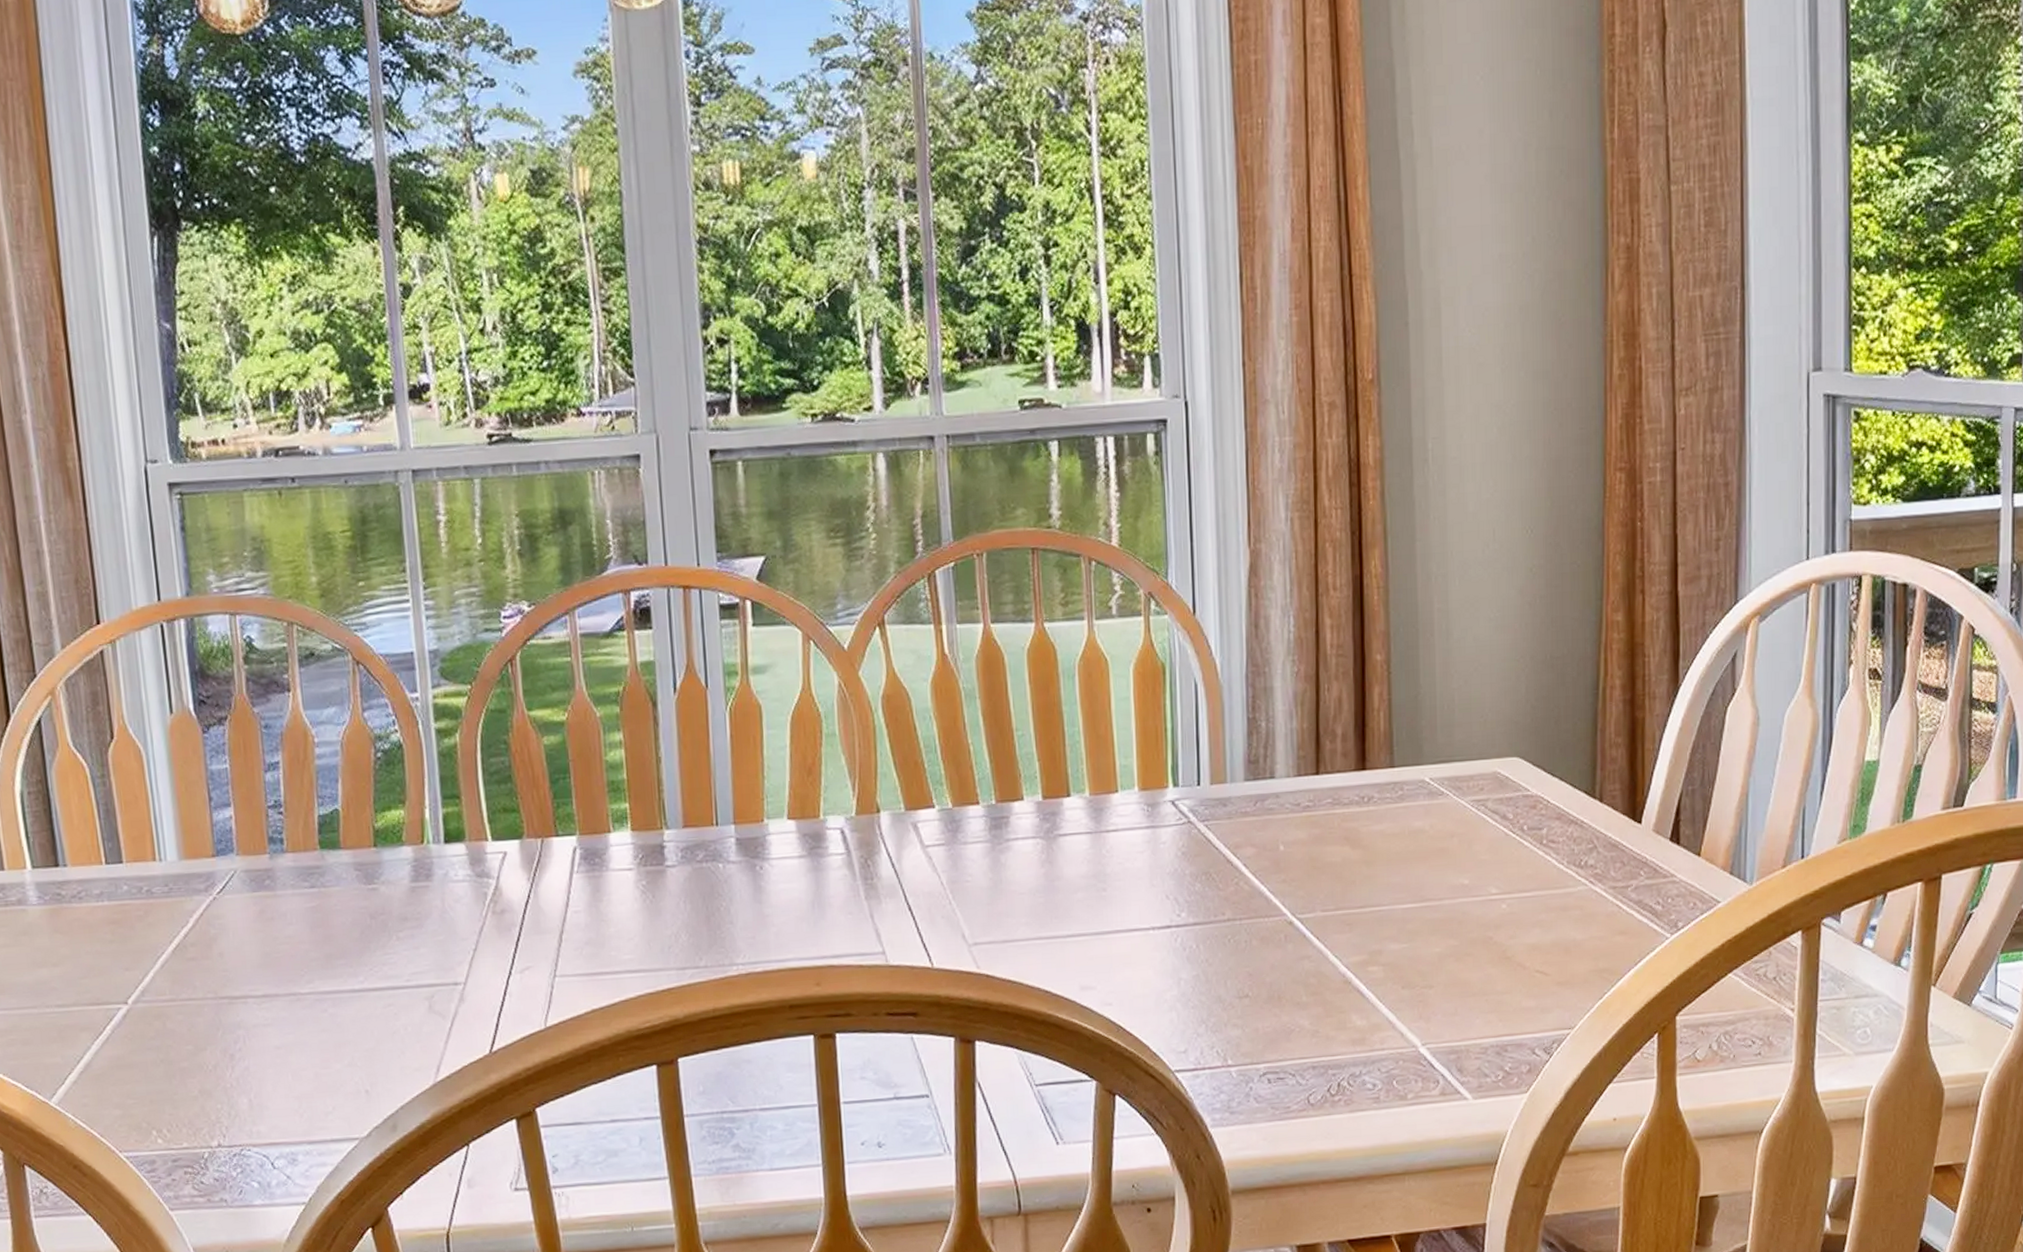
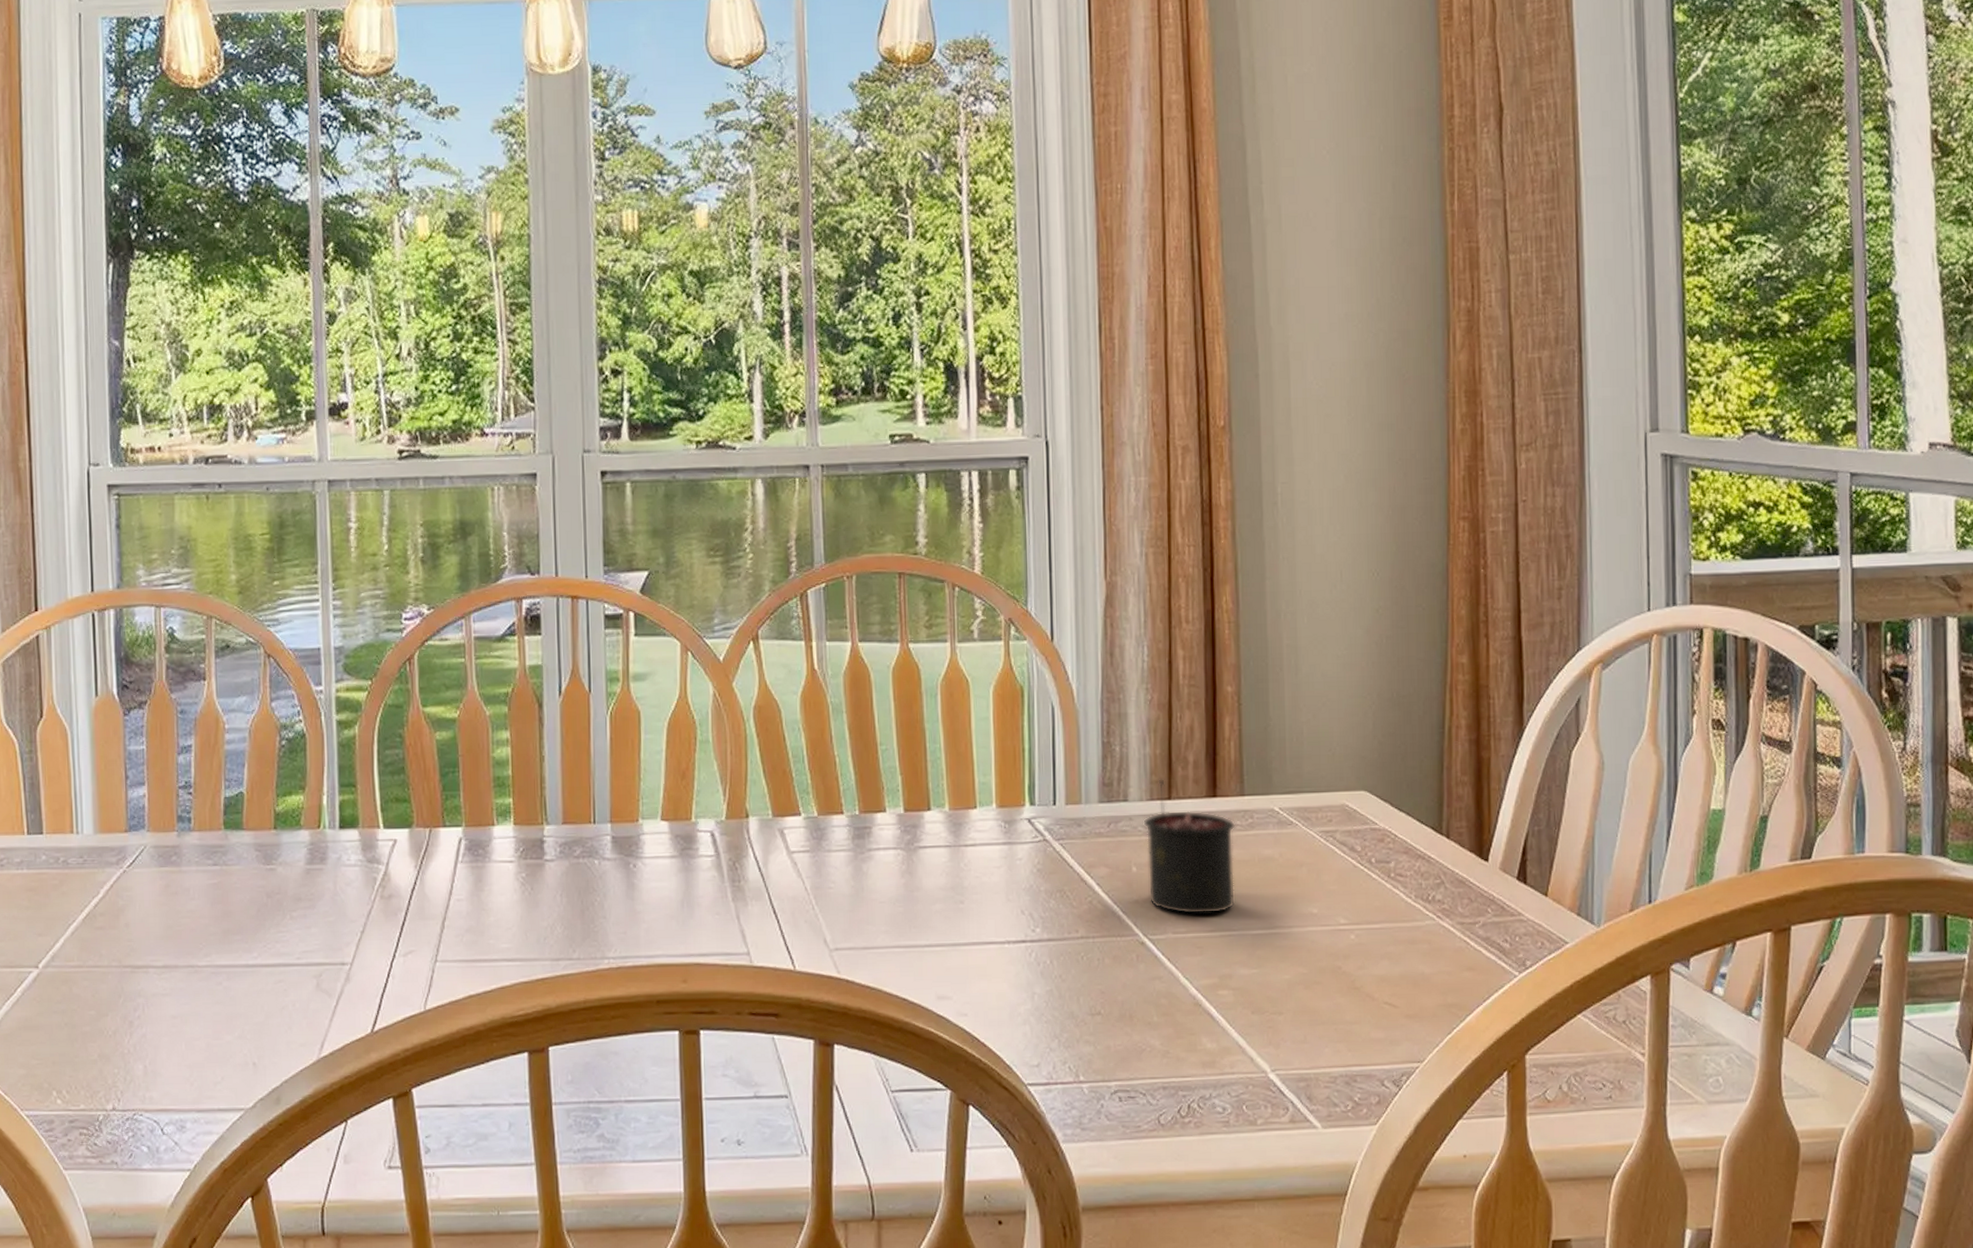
candle: none [1291,753,1386,892] -> present [1143,779,1236,915]

